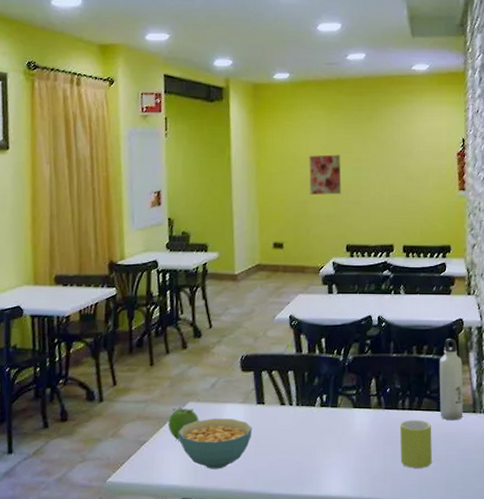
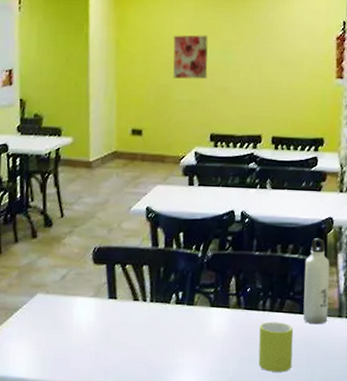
fruit: present [168,406,199,441] -> none [15,297,48,333]
cereal bowl: present [178,418,252,469] -> none [25,311,103,364]

